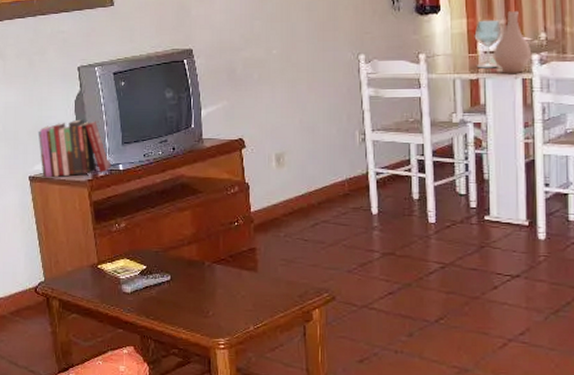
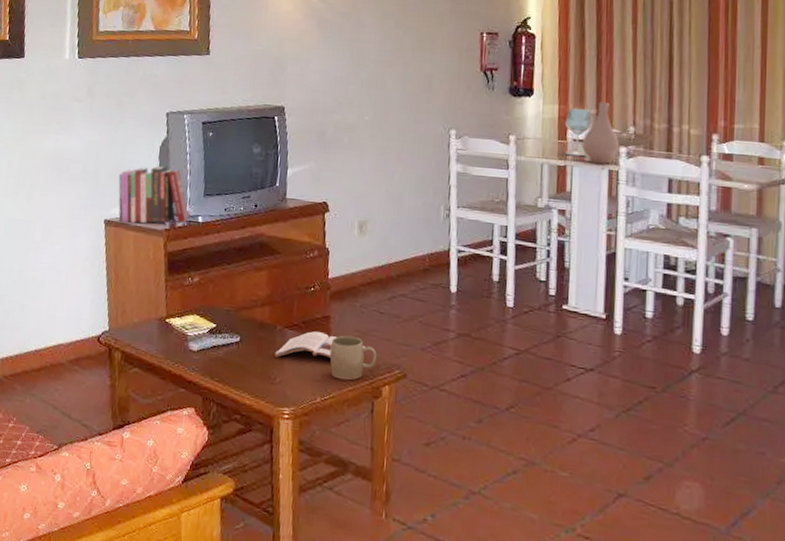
magazine: none [206,264,293,292] -> present [275,331,365,358]
mug: none [259,265,304,308] -> present [329,335,377,381]

